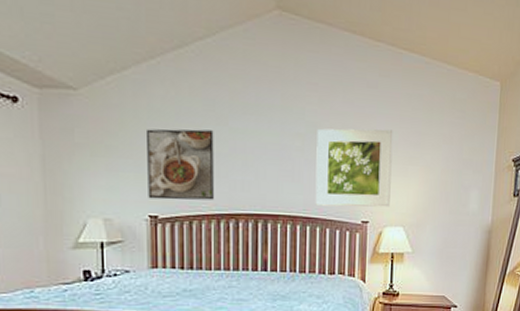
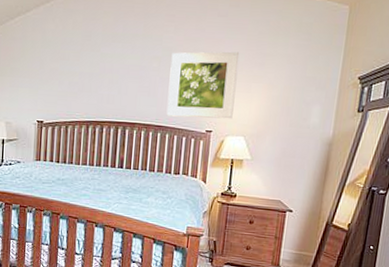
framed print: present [147,129,214,200] -> none [37,55,89,110]

